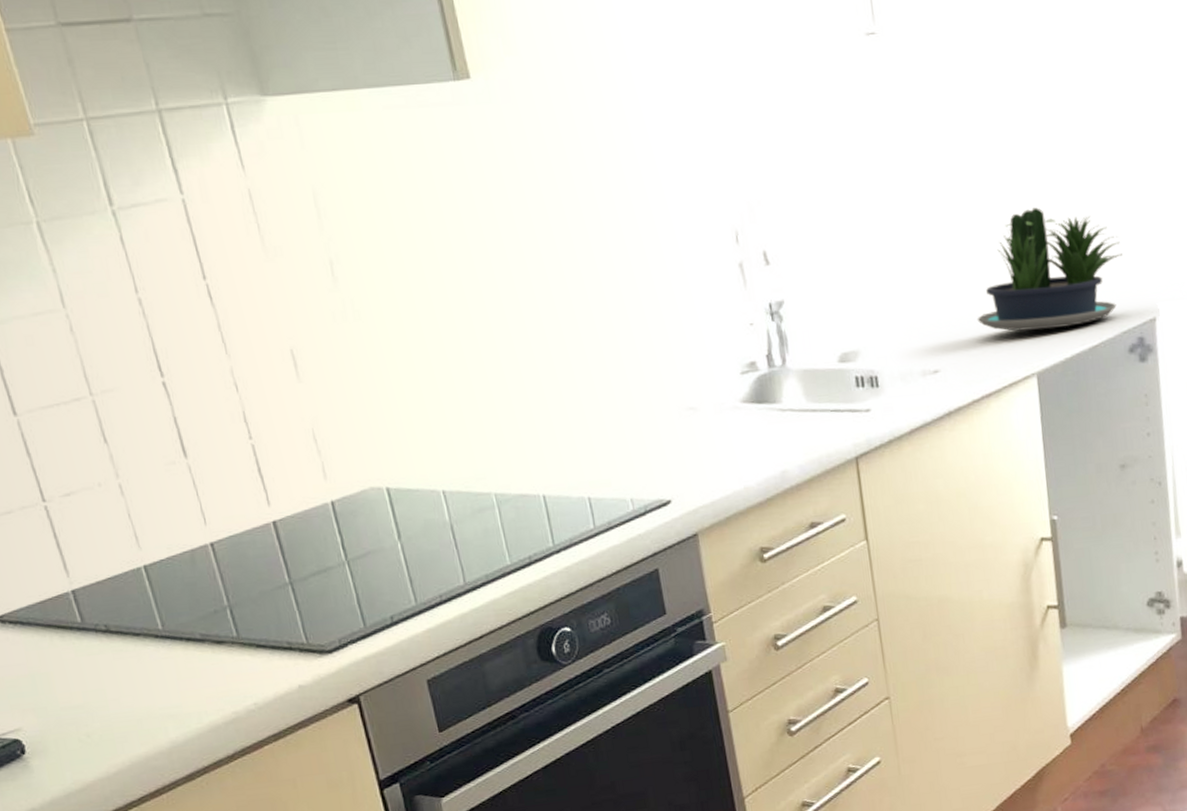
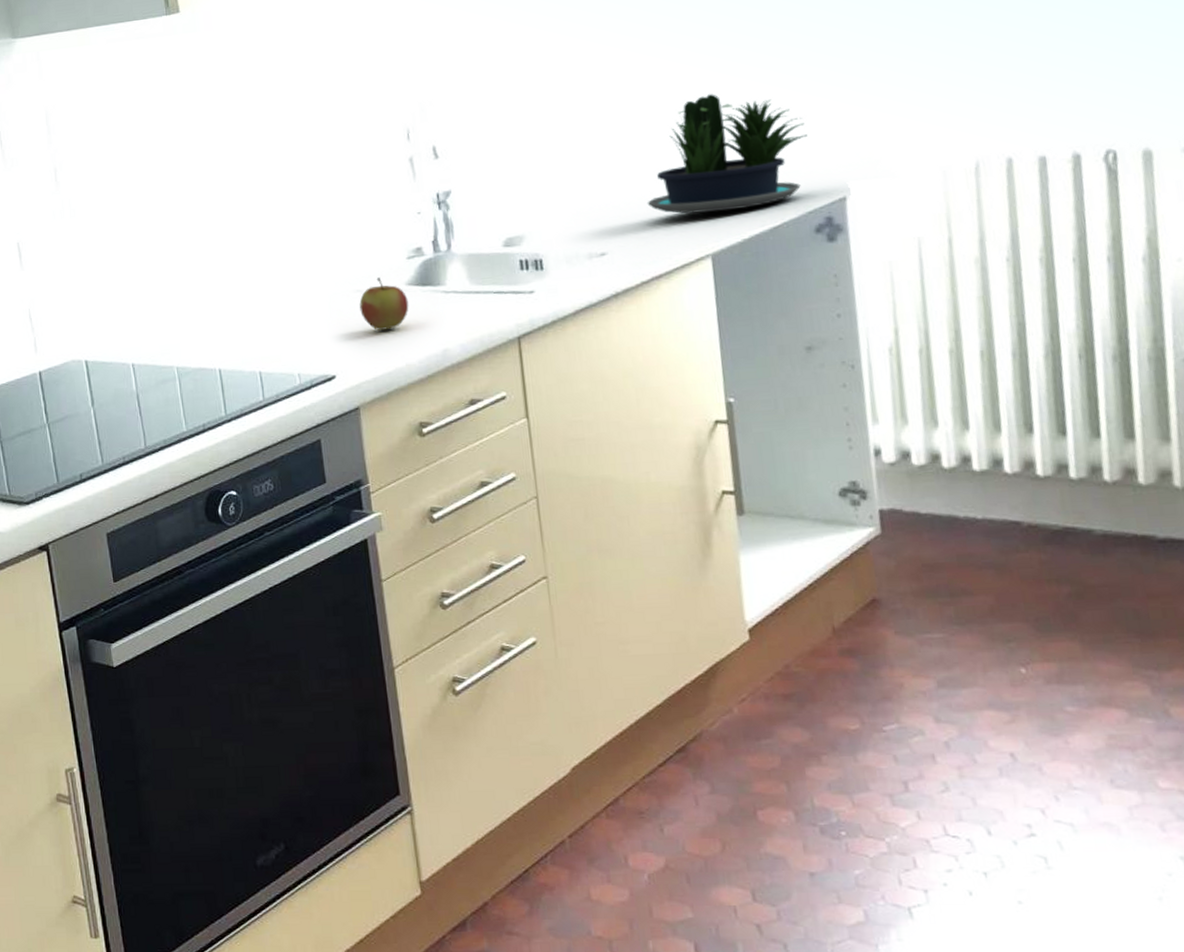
apple: none [692,394,745,451] -> present [359,277,409,331]

